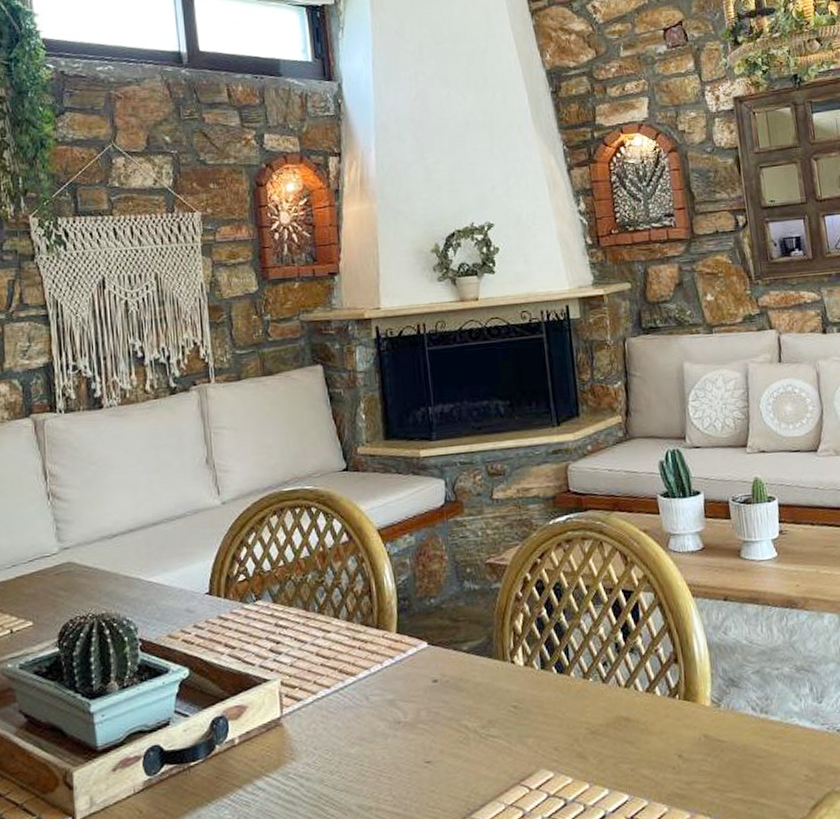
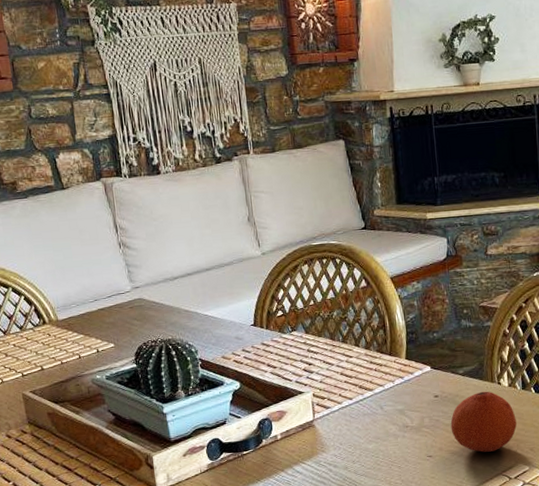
fruit: none [453,672,536,755] -> present [450,391,517,452]

